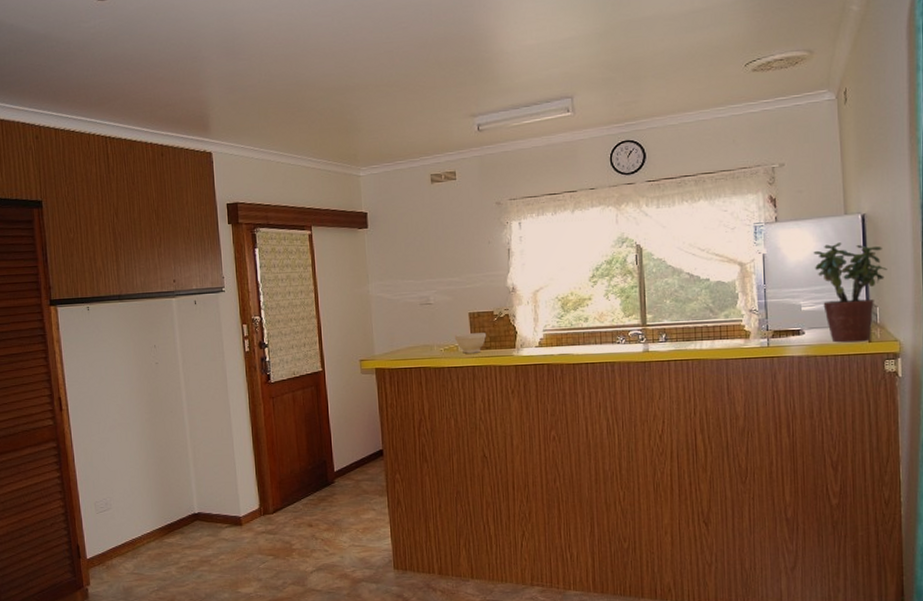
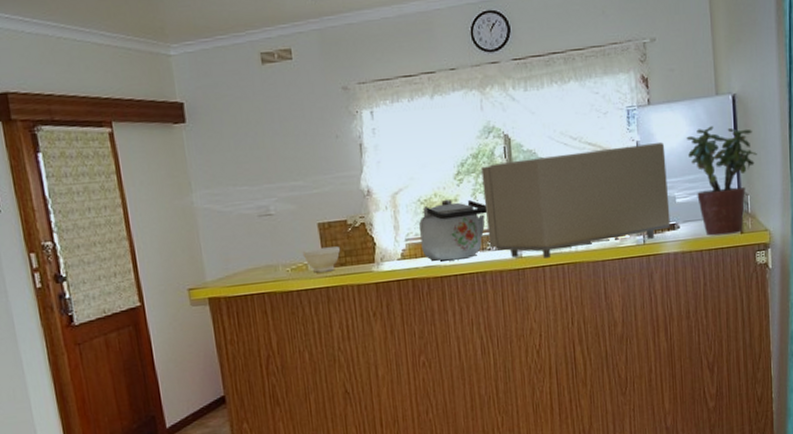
kettle: none [556,297,618,351] -> present [419,199,488,262]
microwave: none [614,256,795,354] -> present [481,143,671,258]

